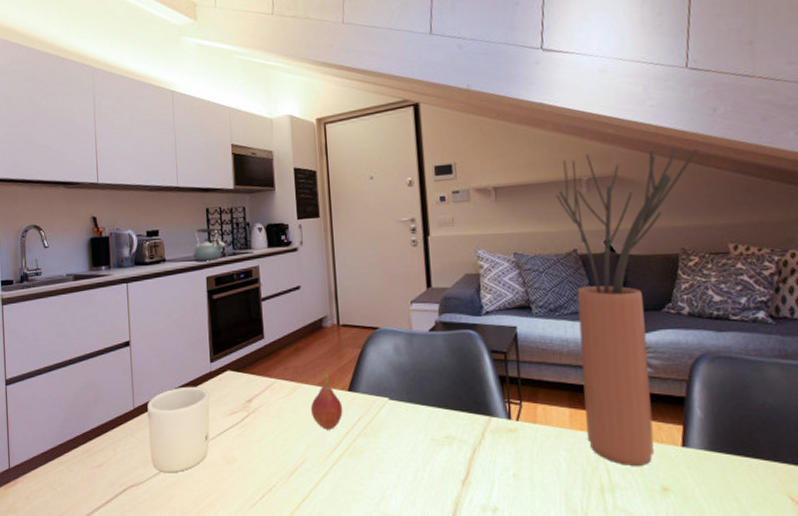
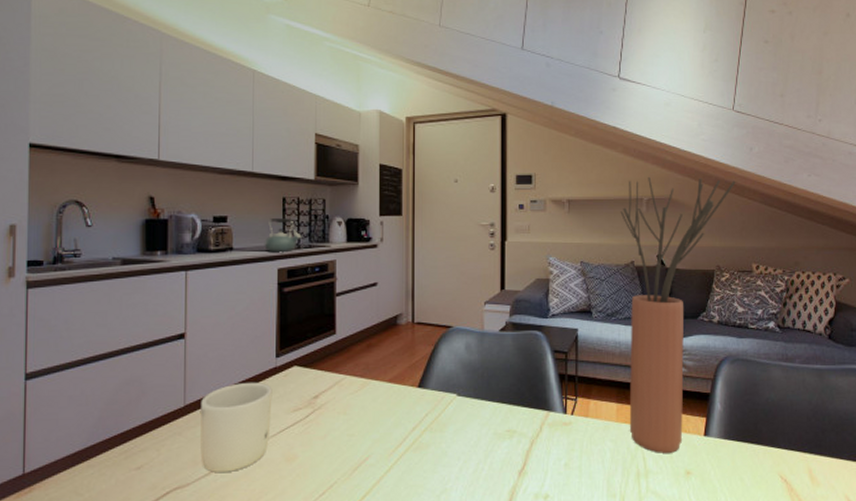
fruit: present [310,374,343,430] -> none [378,371,411,425]

